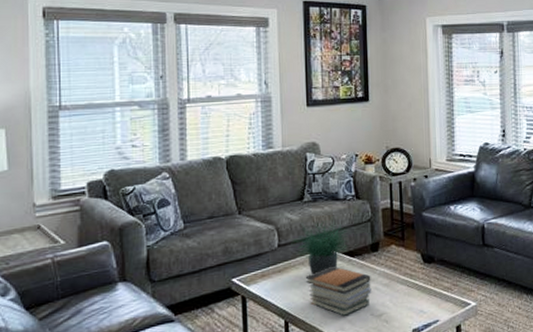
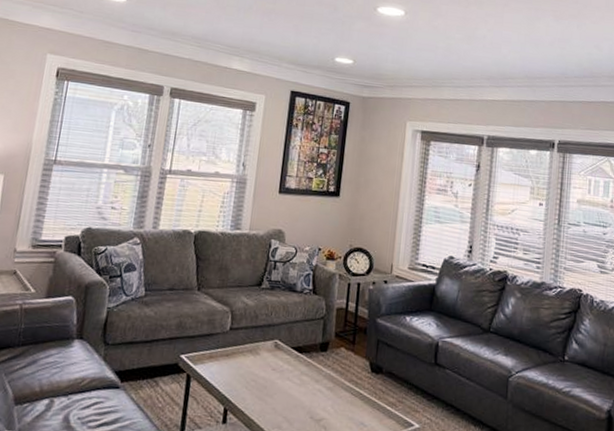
potted plant: present [292,217,348,275] -> none [244,308,300,365]
book stack: present [305,266,372,316] -> none [250,359,316,414]

